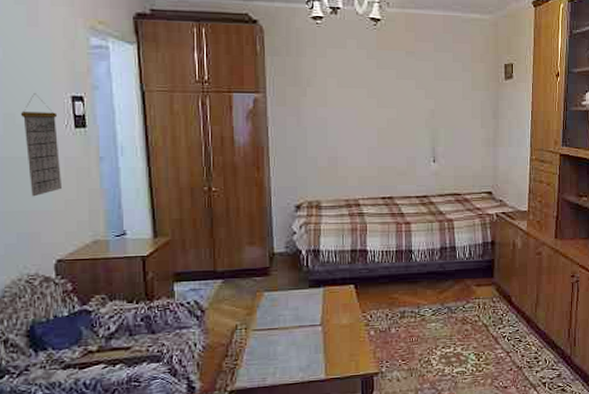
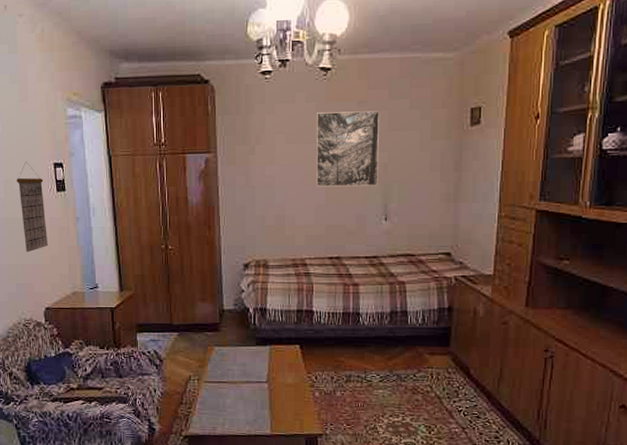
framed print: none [367,59,427,130] -> present [315,111,380,187]

